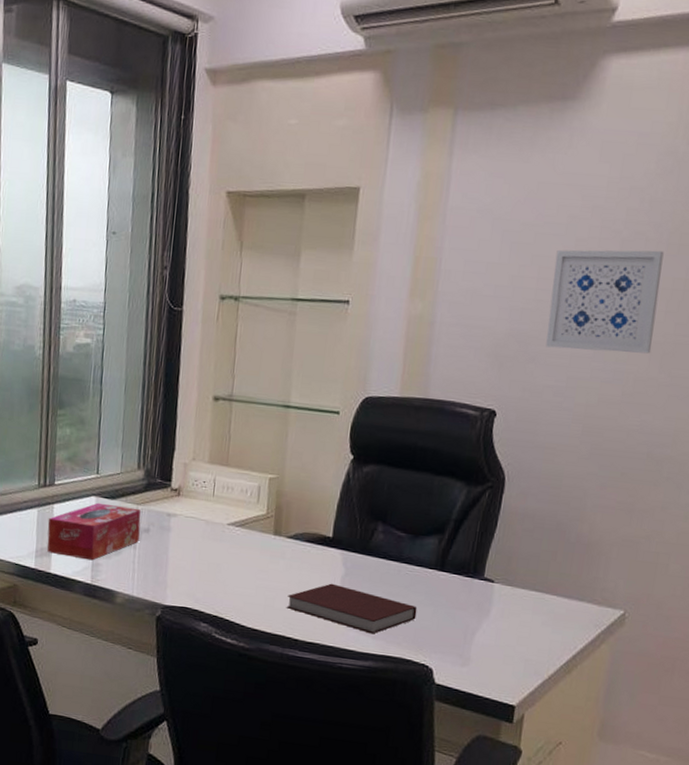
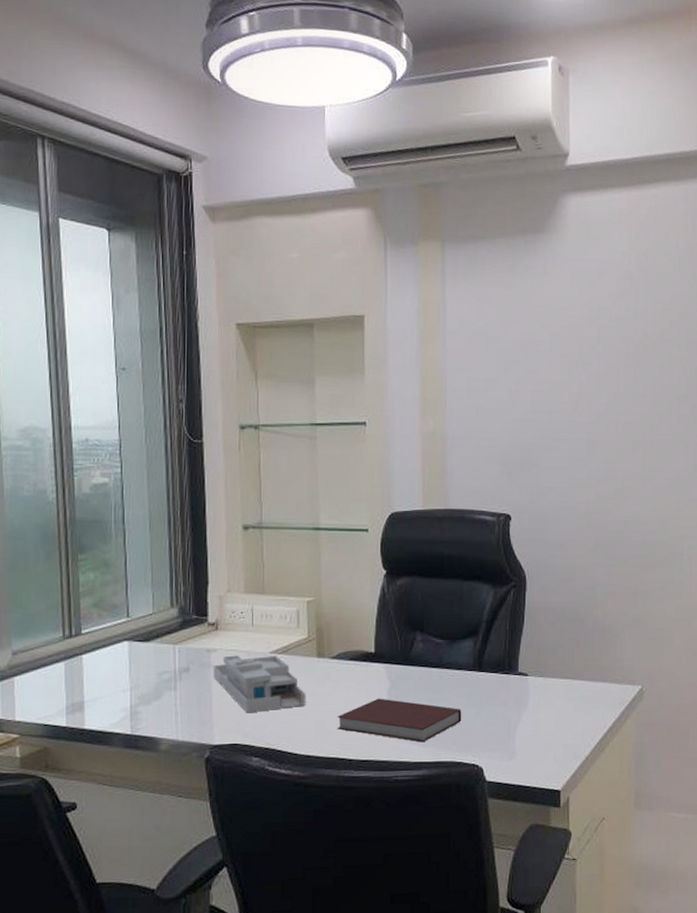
tissue box: present [47,502,141,561] -> none [77,647,180,709]
desk organizer: none [171,522,259,581] -> present [213,655,306,713]
wall art: present [545,249,664,354] -> none [545,361,634,453]

